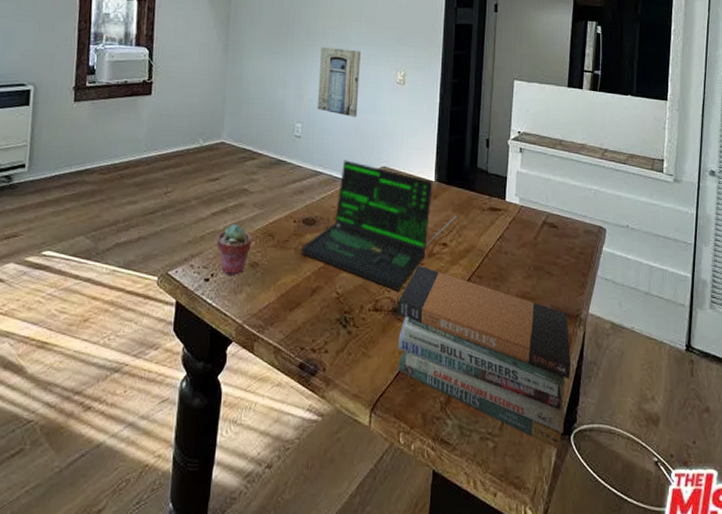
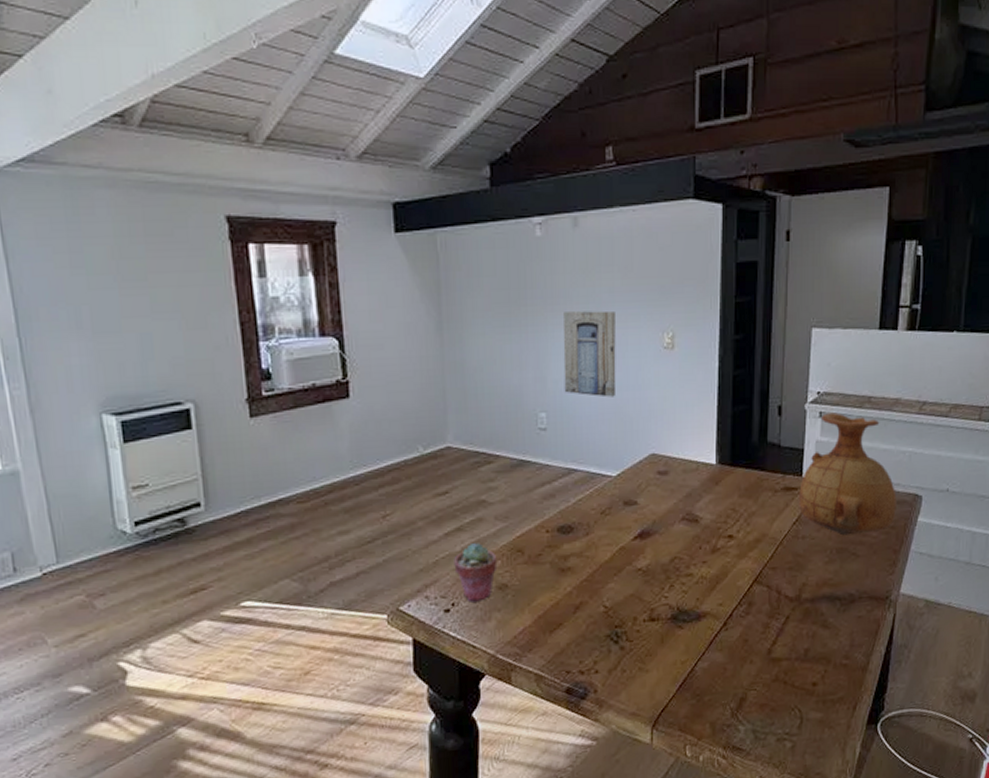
laptop: present [301,160,457,291] -> none [558,450,744,596]
book stack: present [398,265,571,449] -> none [678,563,879,740]
vase: none [502,149,584,256] -> present [799,412,897,536]

